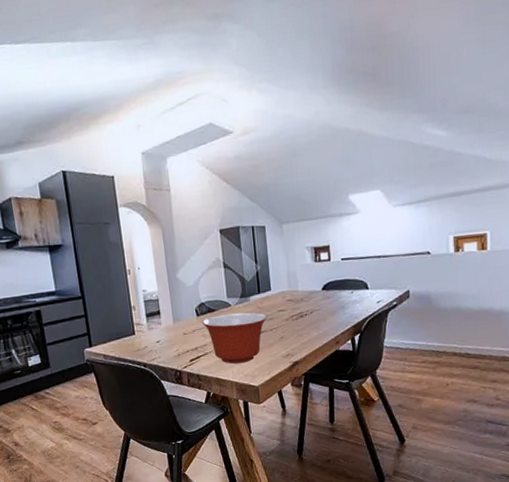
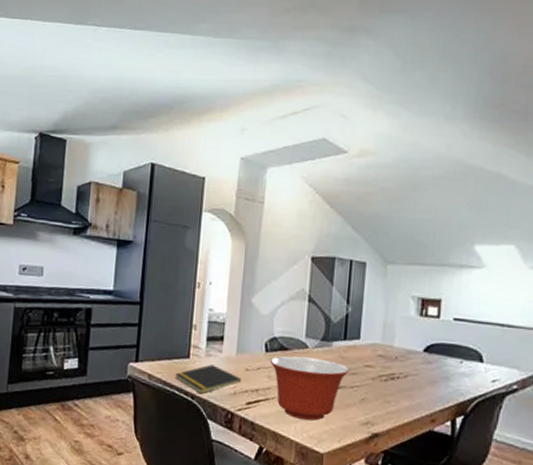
notepad: none [126,336,183,362] -> present [175,364,242,394]

